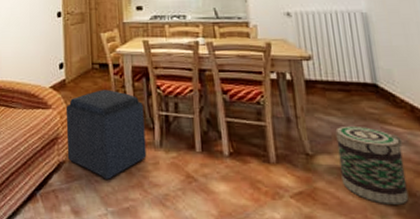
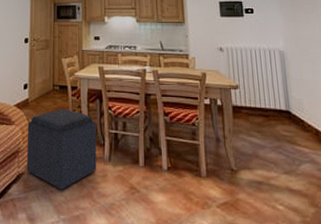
basket: present [335,125,409,205] -> none [256,145,312,214]

